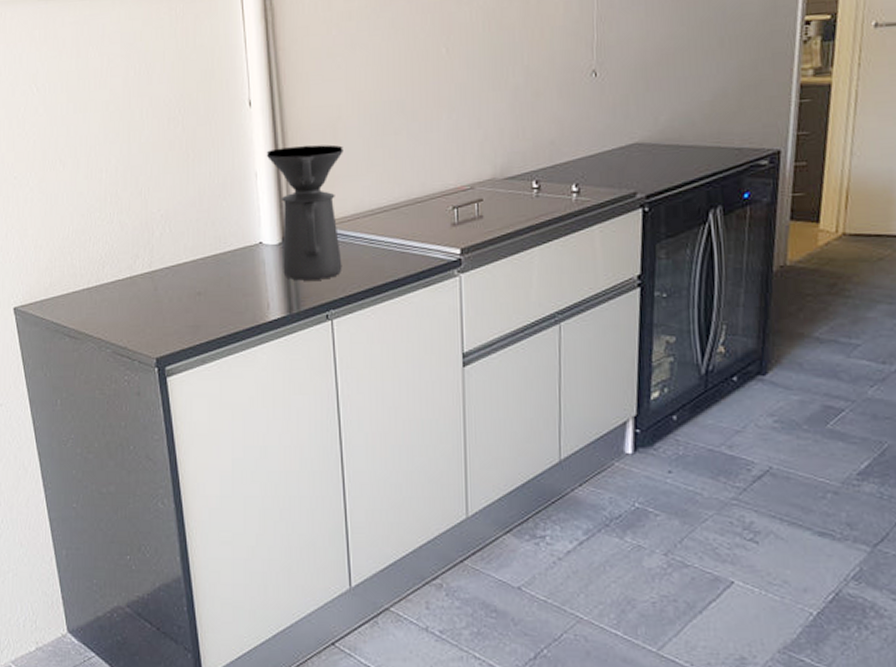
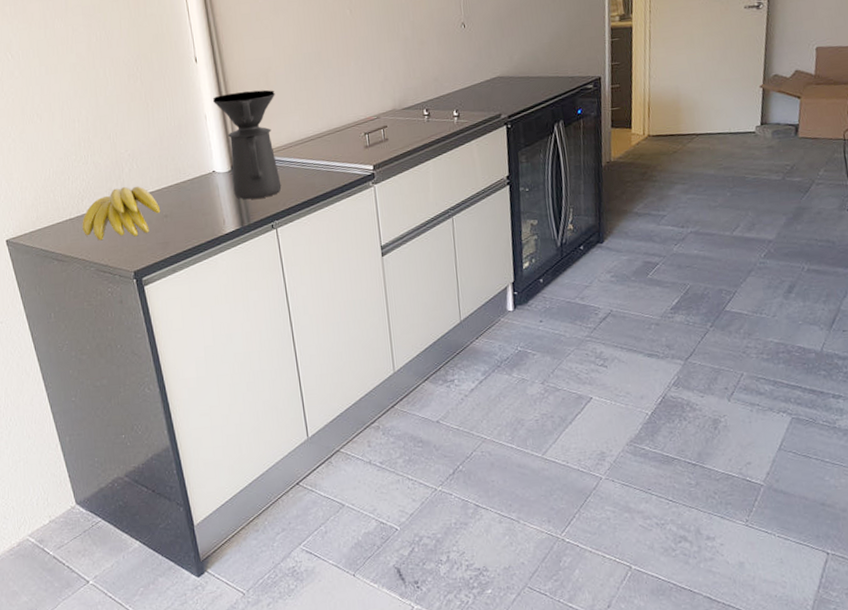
banana: none [101,253,194,317] -> present [82,186,161,241]

